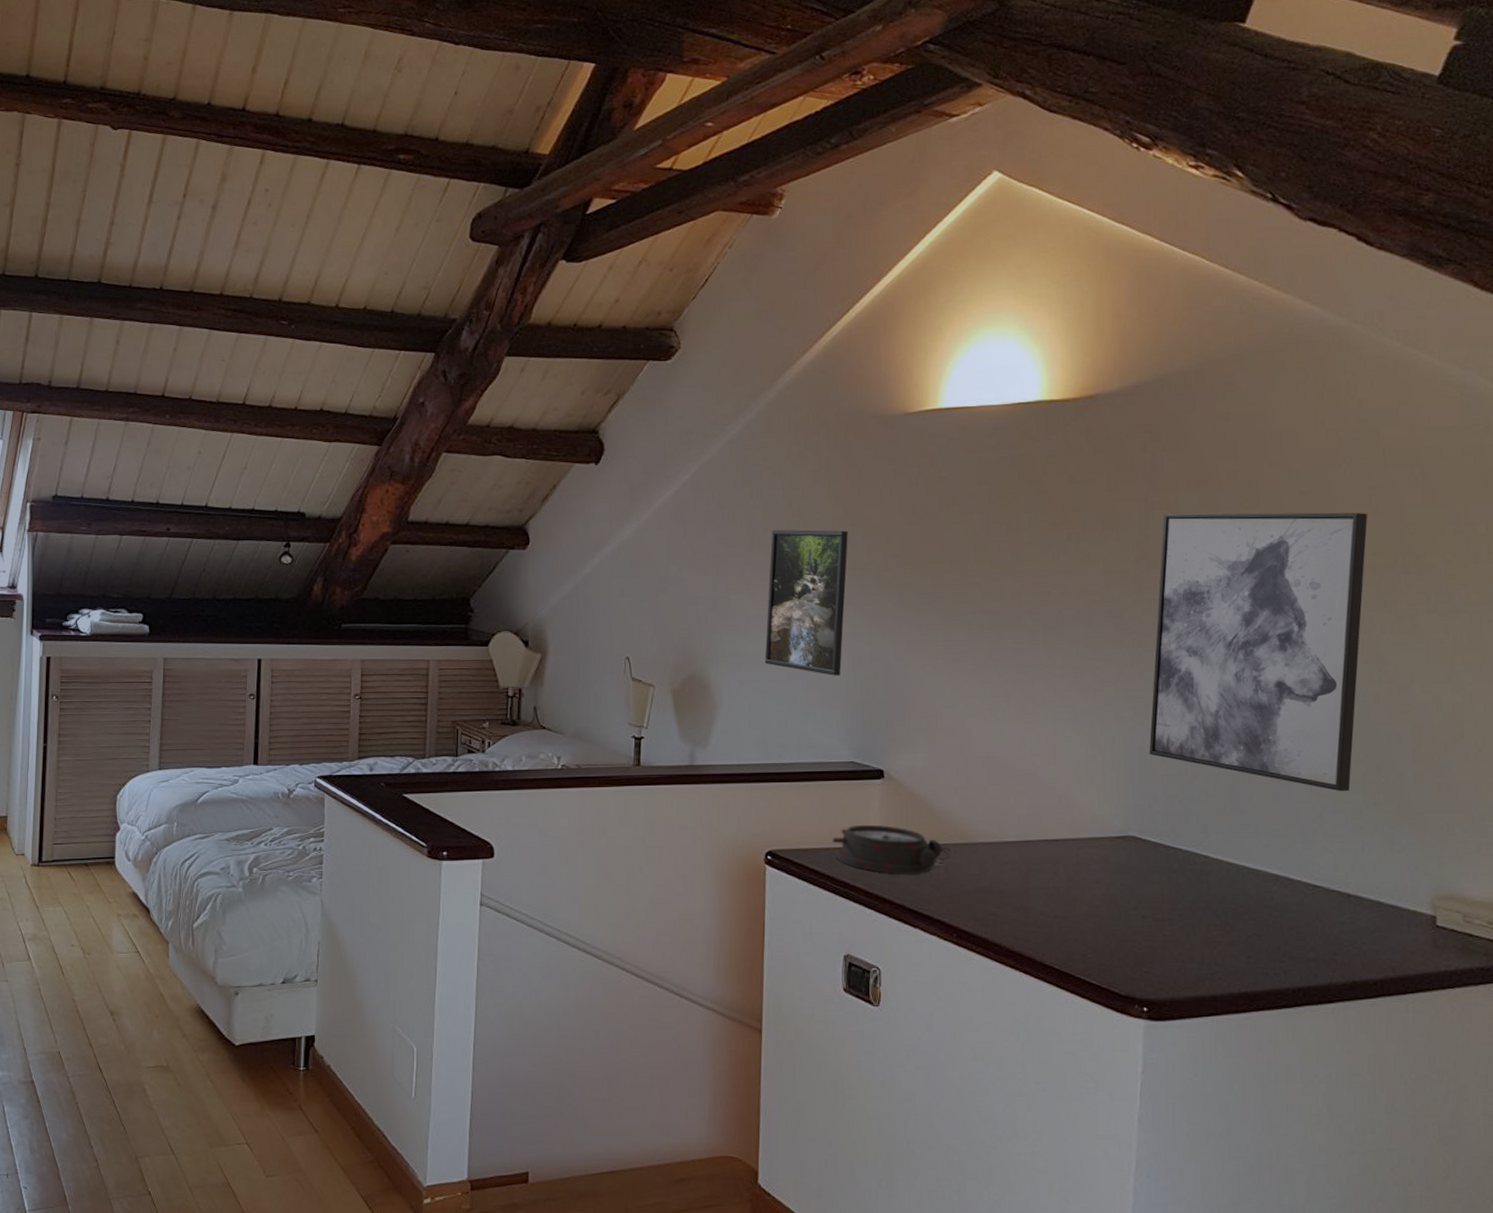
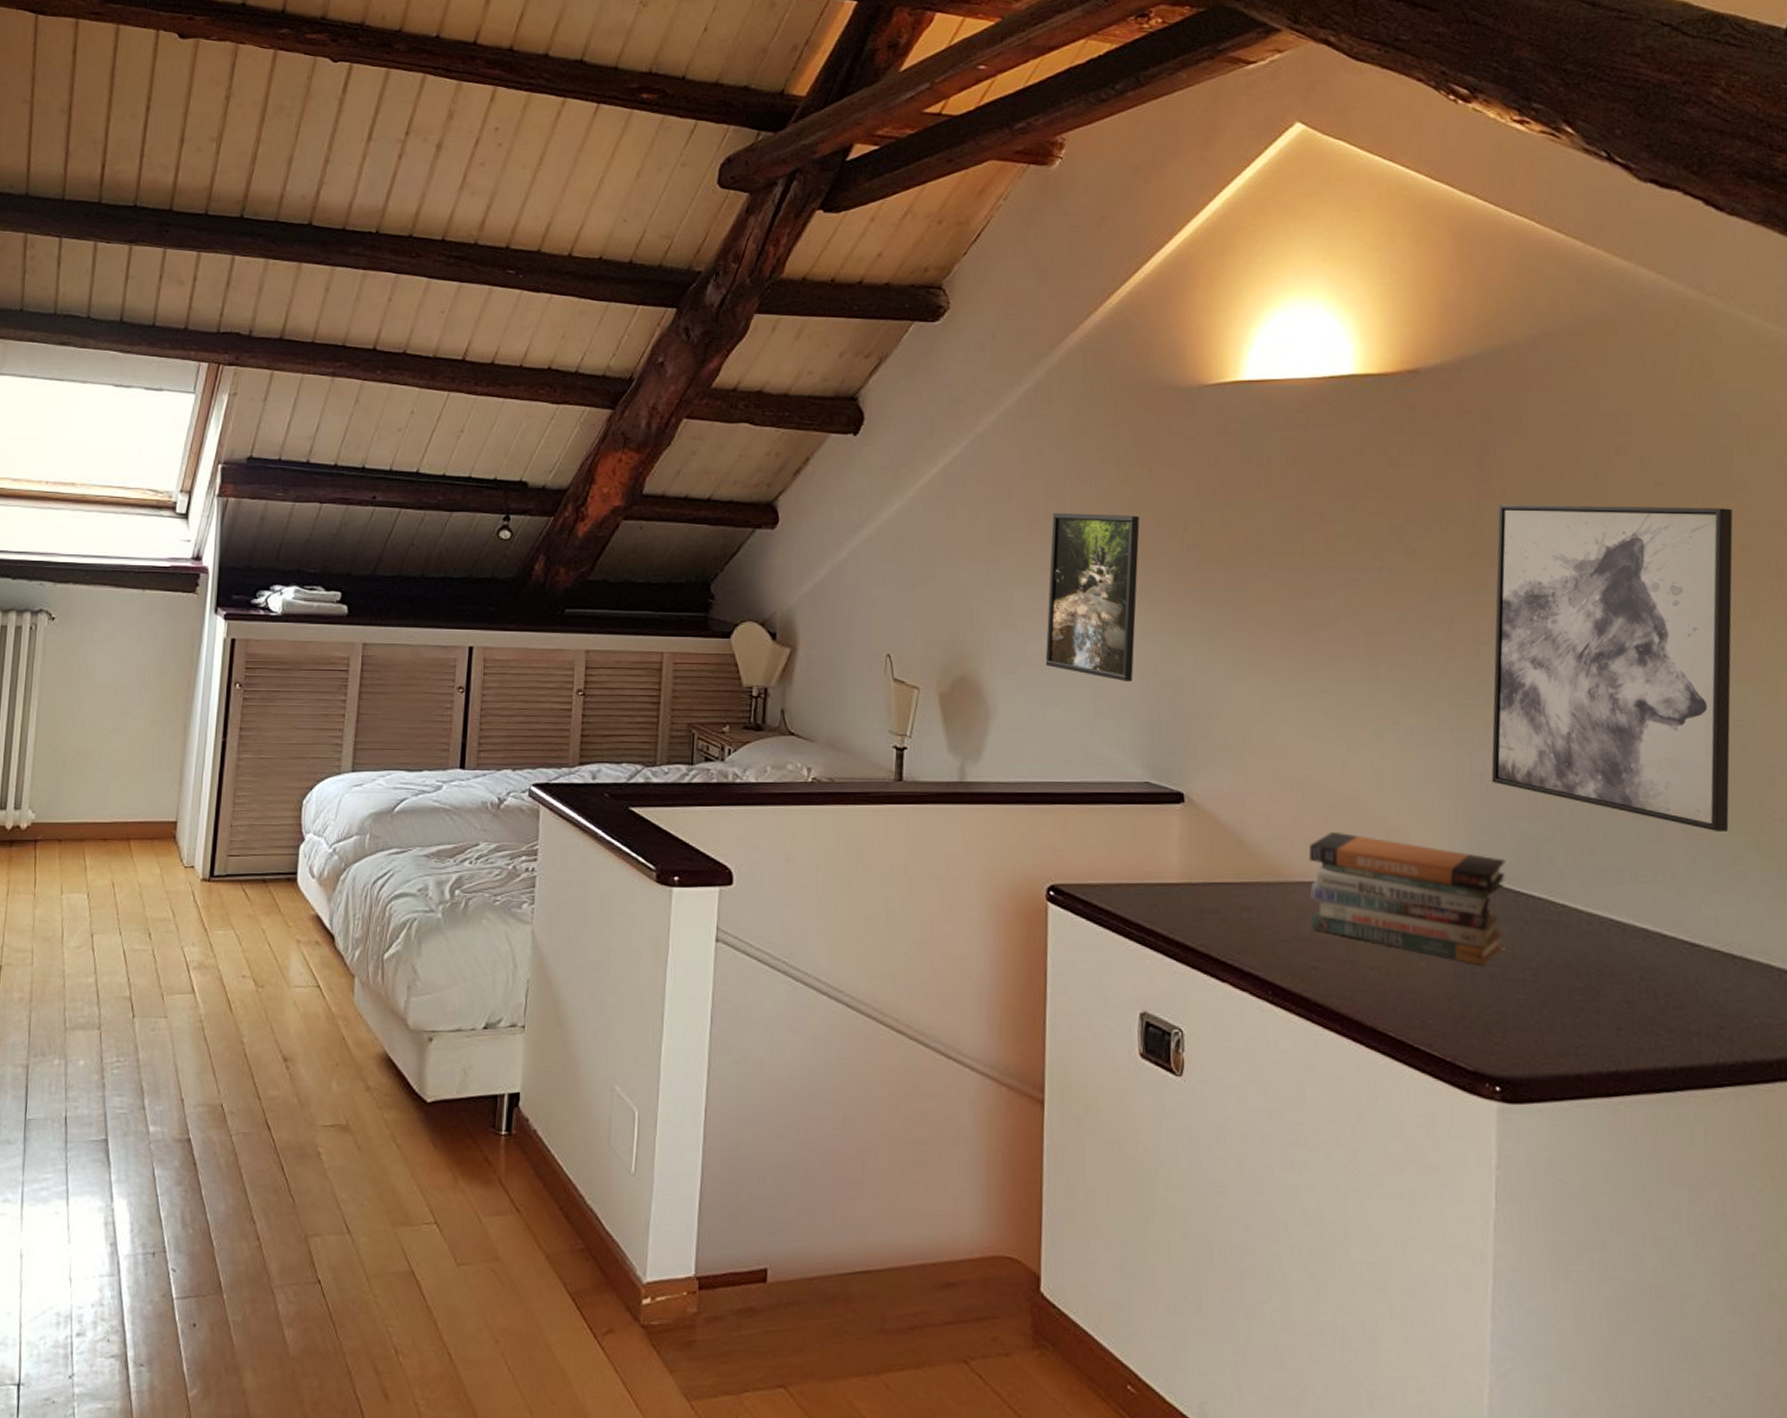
alarm clock: present [832,824,951,874] -> none [1125,856,1264,918]
book stack: none [990,799,1159,908] -> present [1308,831,1506,965]

